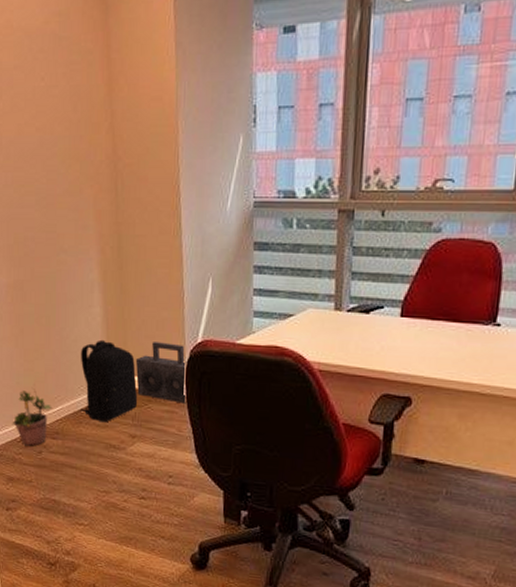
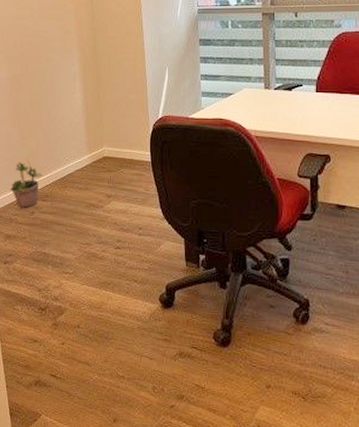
backpack: present [80,339,137,422] -> none [65,118,111,185]
speaker: present [135,342,188,404] -> none [109,119,151,168]

